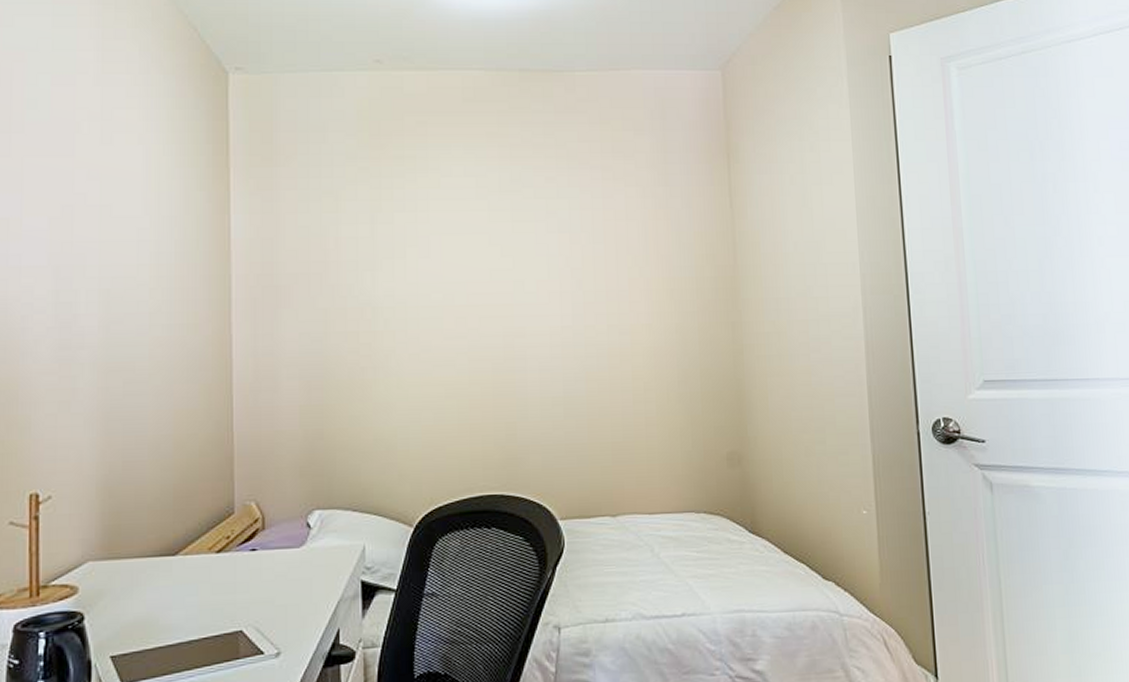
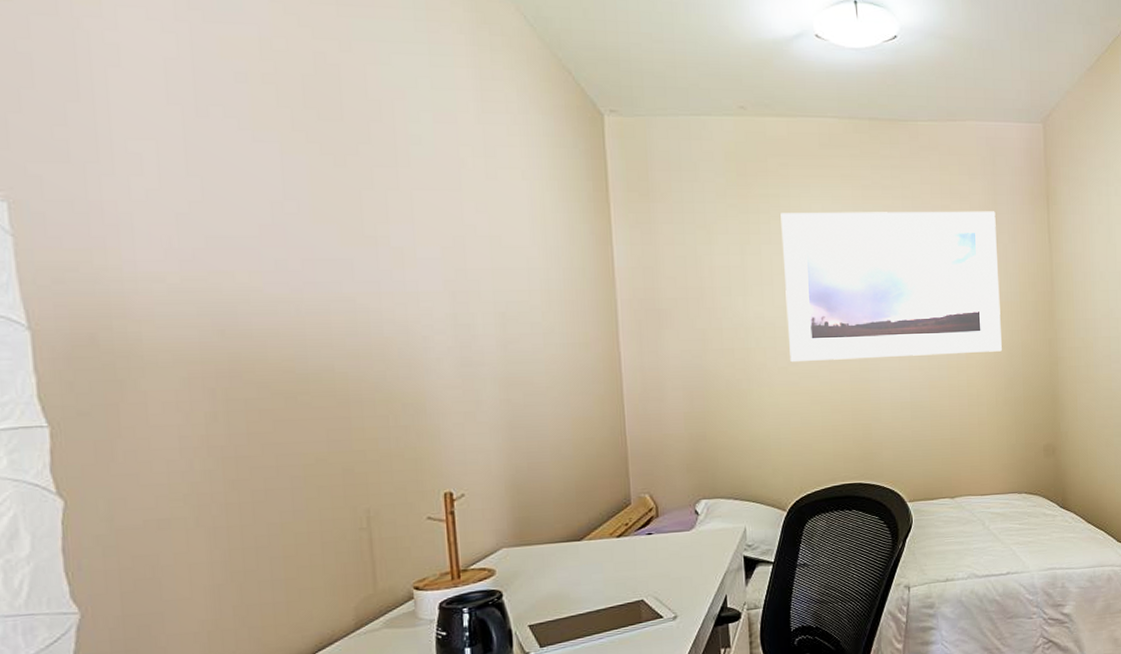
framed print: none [417,171,674,347] -> present [780,211,1002,361]

